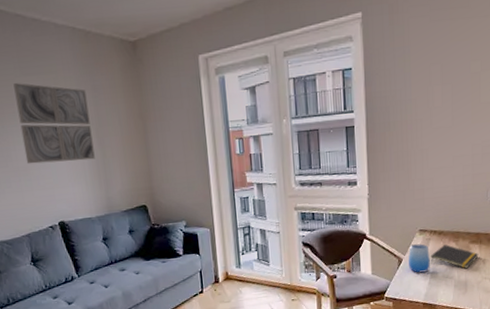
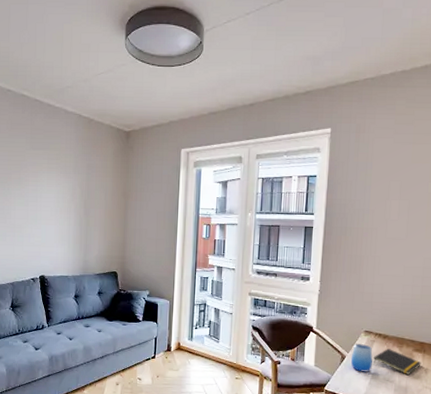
wall art: present [13,83,95,164] -> none [22,155,81,226]

